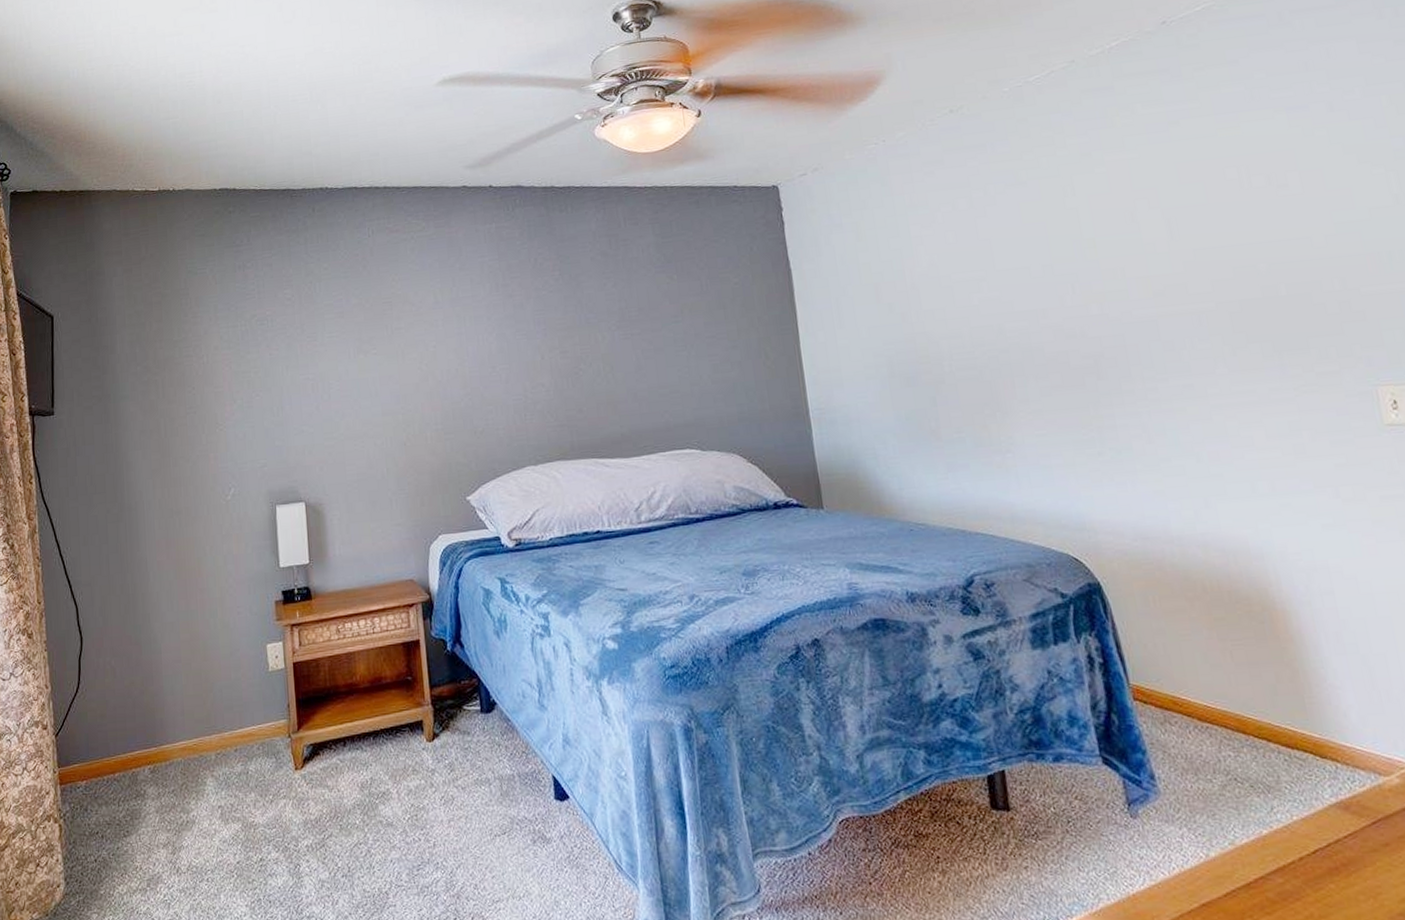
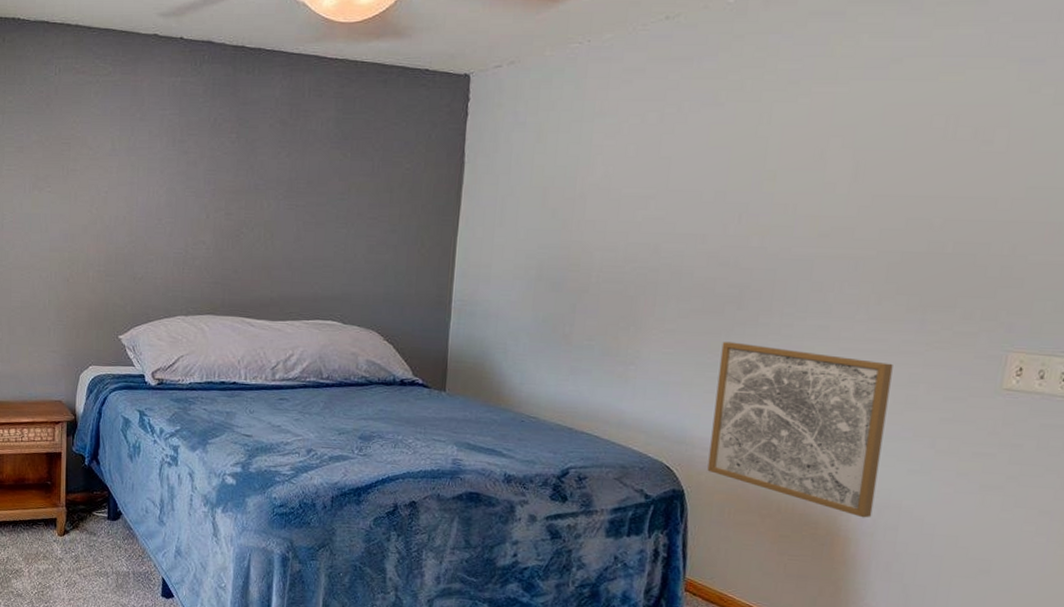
wall art: none [1093,413,1303,586] -> present [707,342,893,518]

